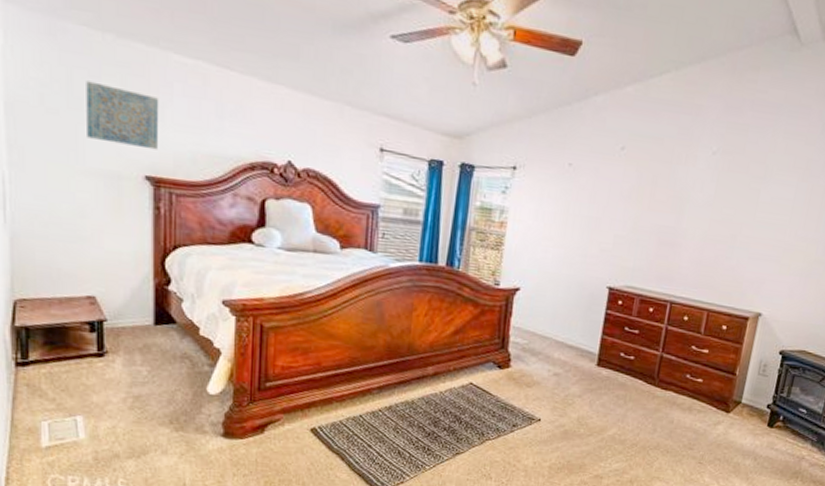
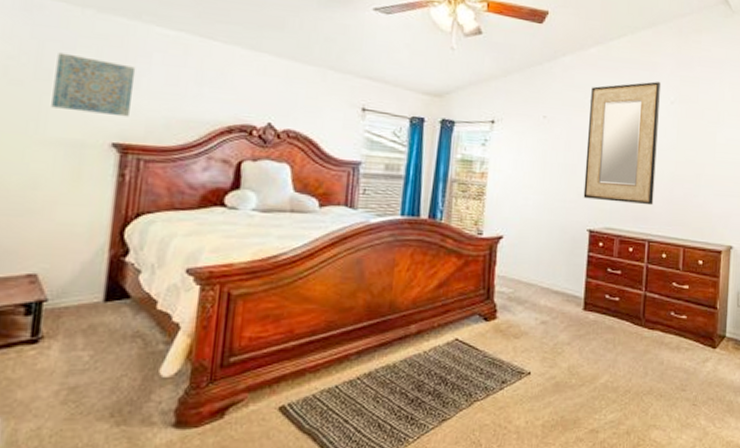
home mirror: none [605,128,705,266] -> present [583,81,662,206]

